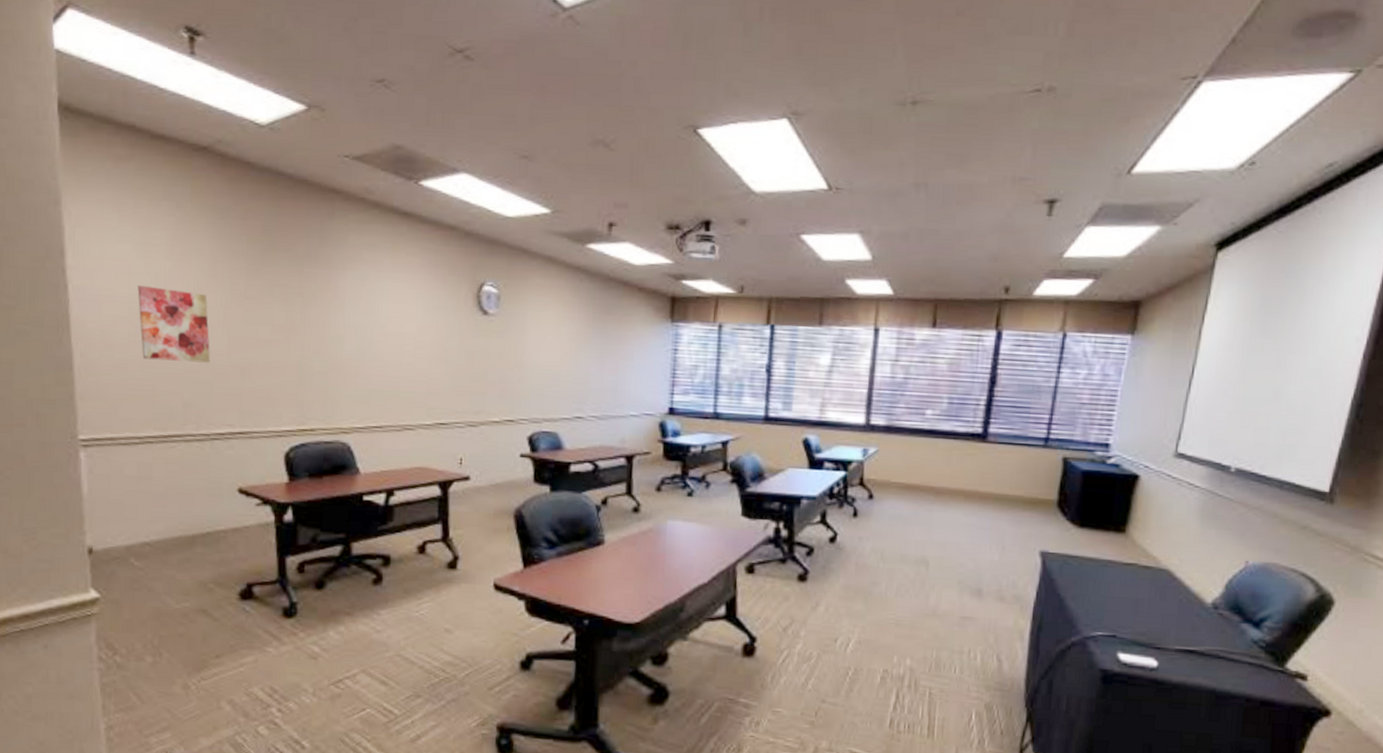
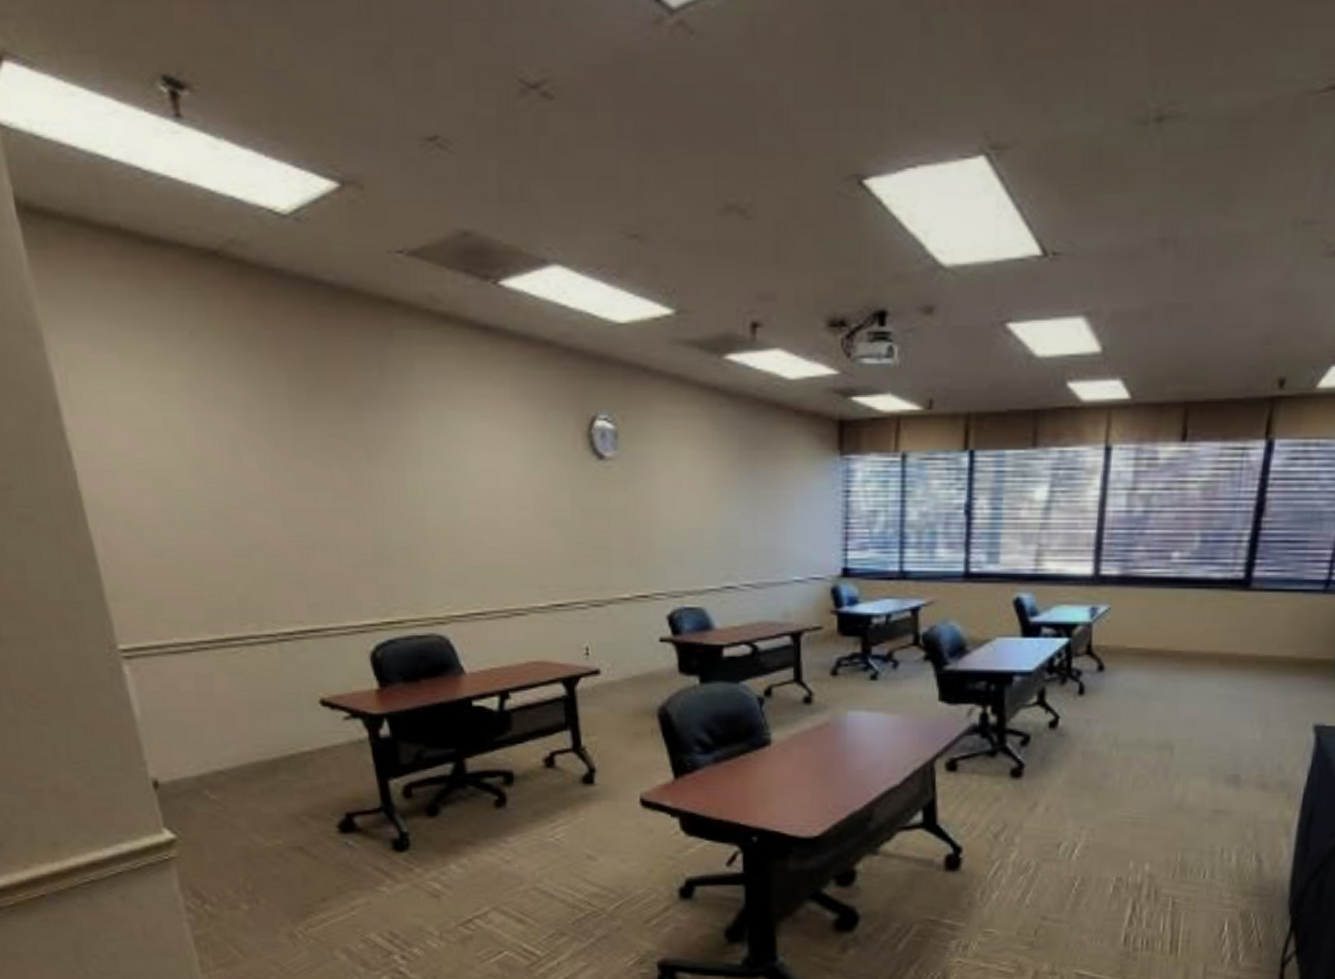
wall art: present [137,285,211,363] -> none [158,446,264,544]

